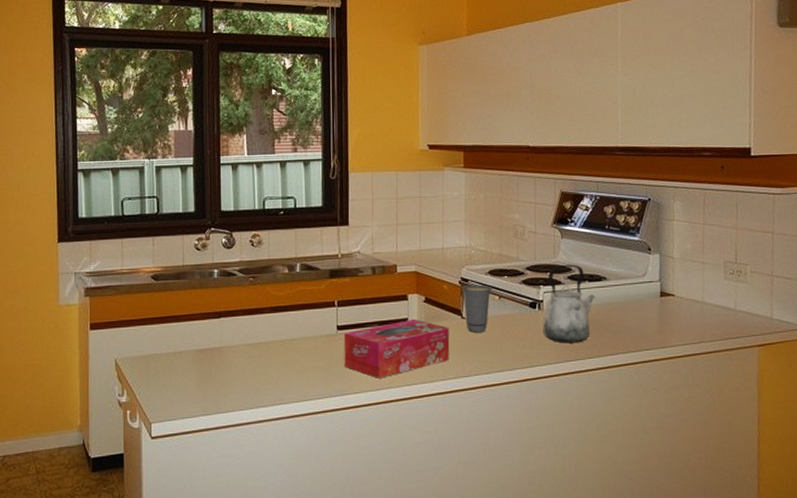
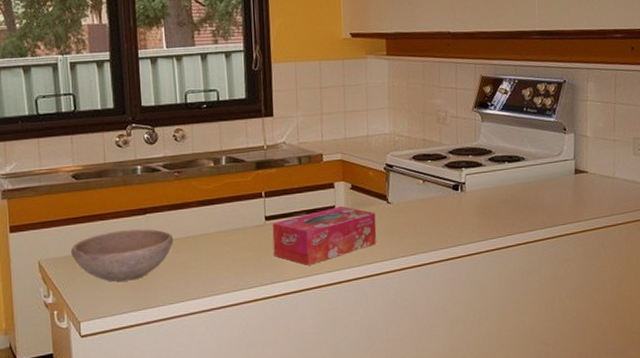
bowl: none [147,333,246,384] -> present [71,229,174,282]
cup: present [461,284,493,333] -> none [386,169,417,217]
kettle: present [543,264,596,343] -> none [465,146,515,223]

